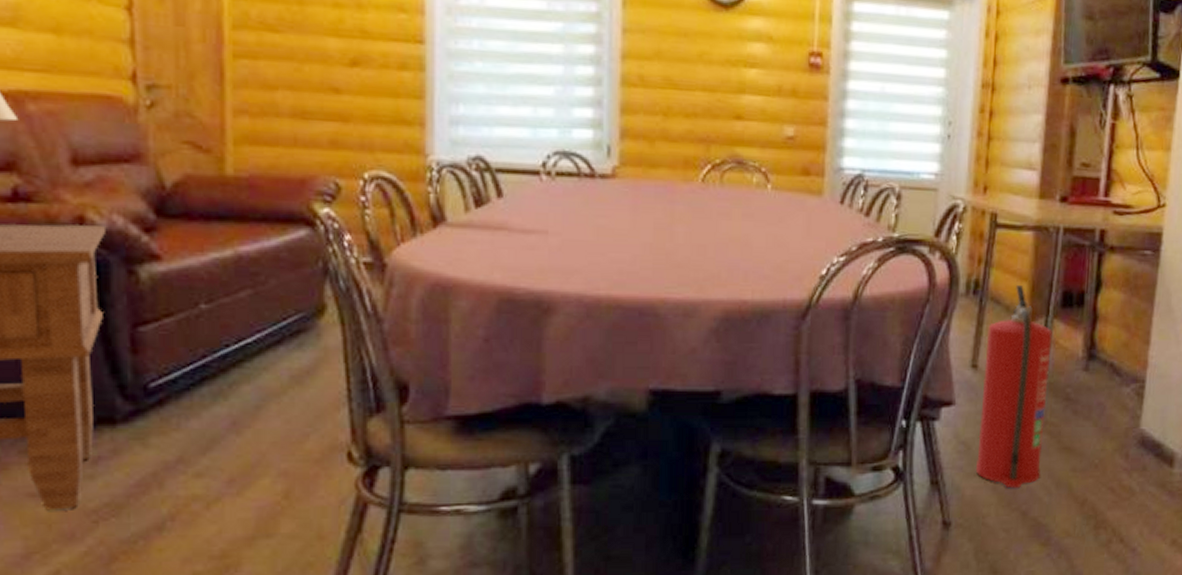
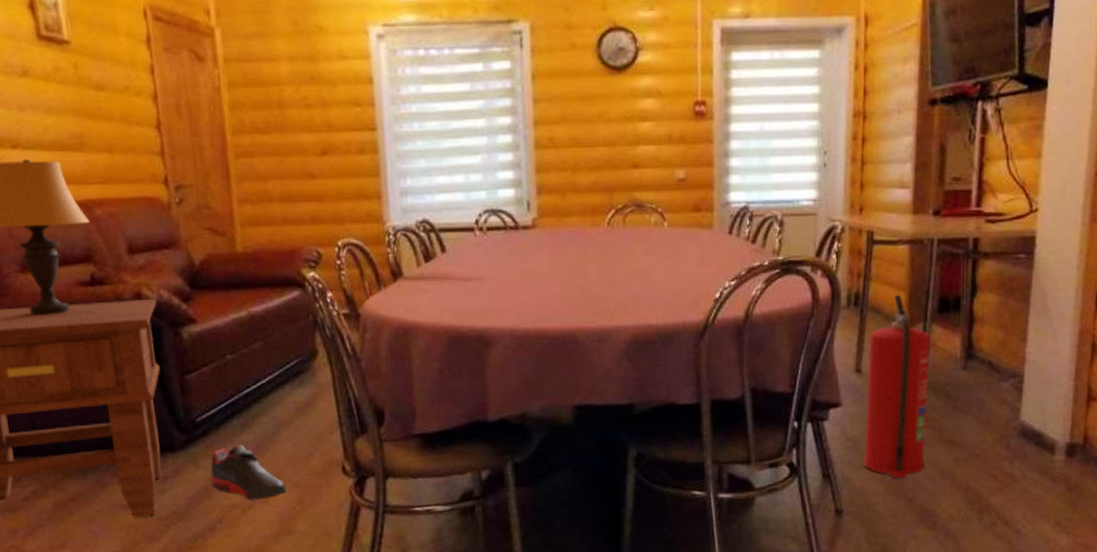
shoe: none [164,420,270,491] -> present [210,445,287,500]

